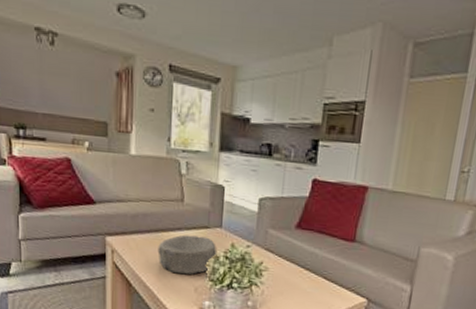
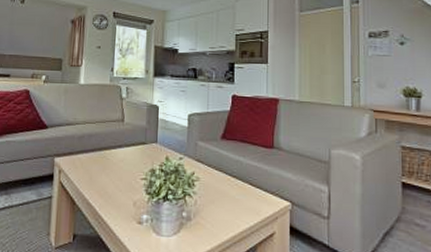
bowl: present [157,235,217,275] -> none [100,151,154,190]

